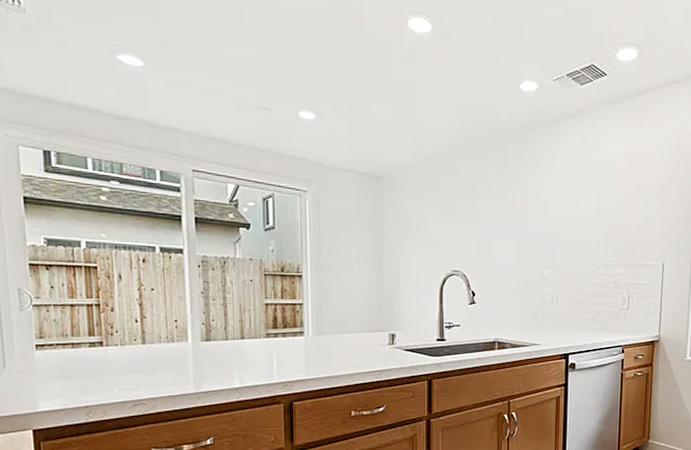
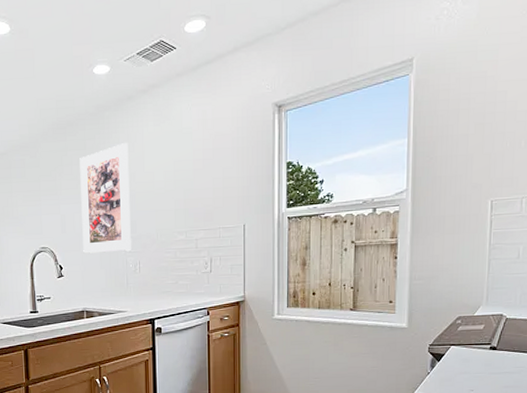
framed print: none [498,167,552,281] -> present [79,143,131,254]

